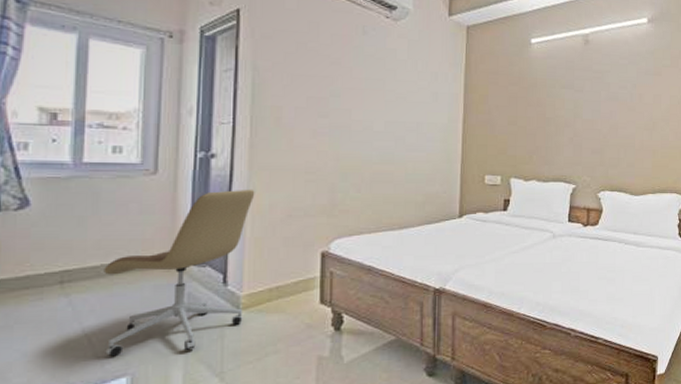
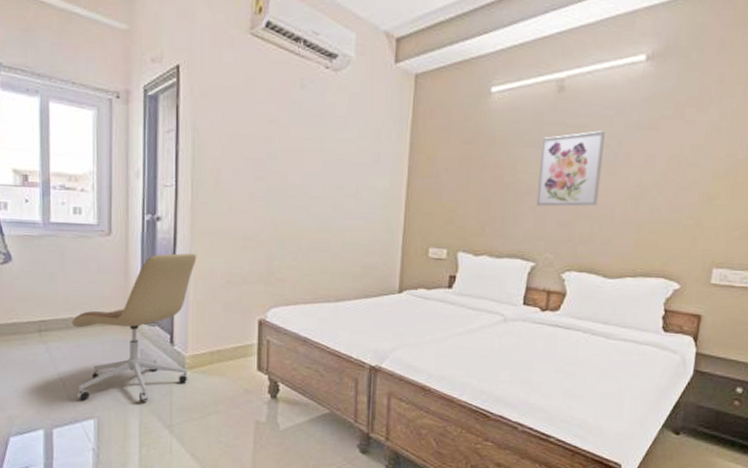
wall art: none [573,76,622,138] -> present [536,131,605,207]

